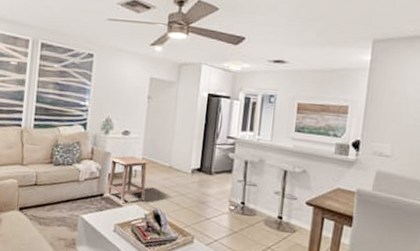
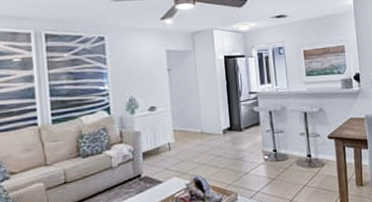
side table: present [107,156,150,204] -> none [138,130,183,180]

